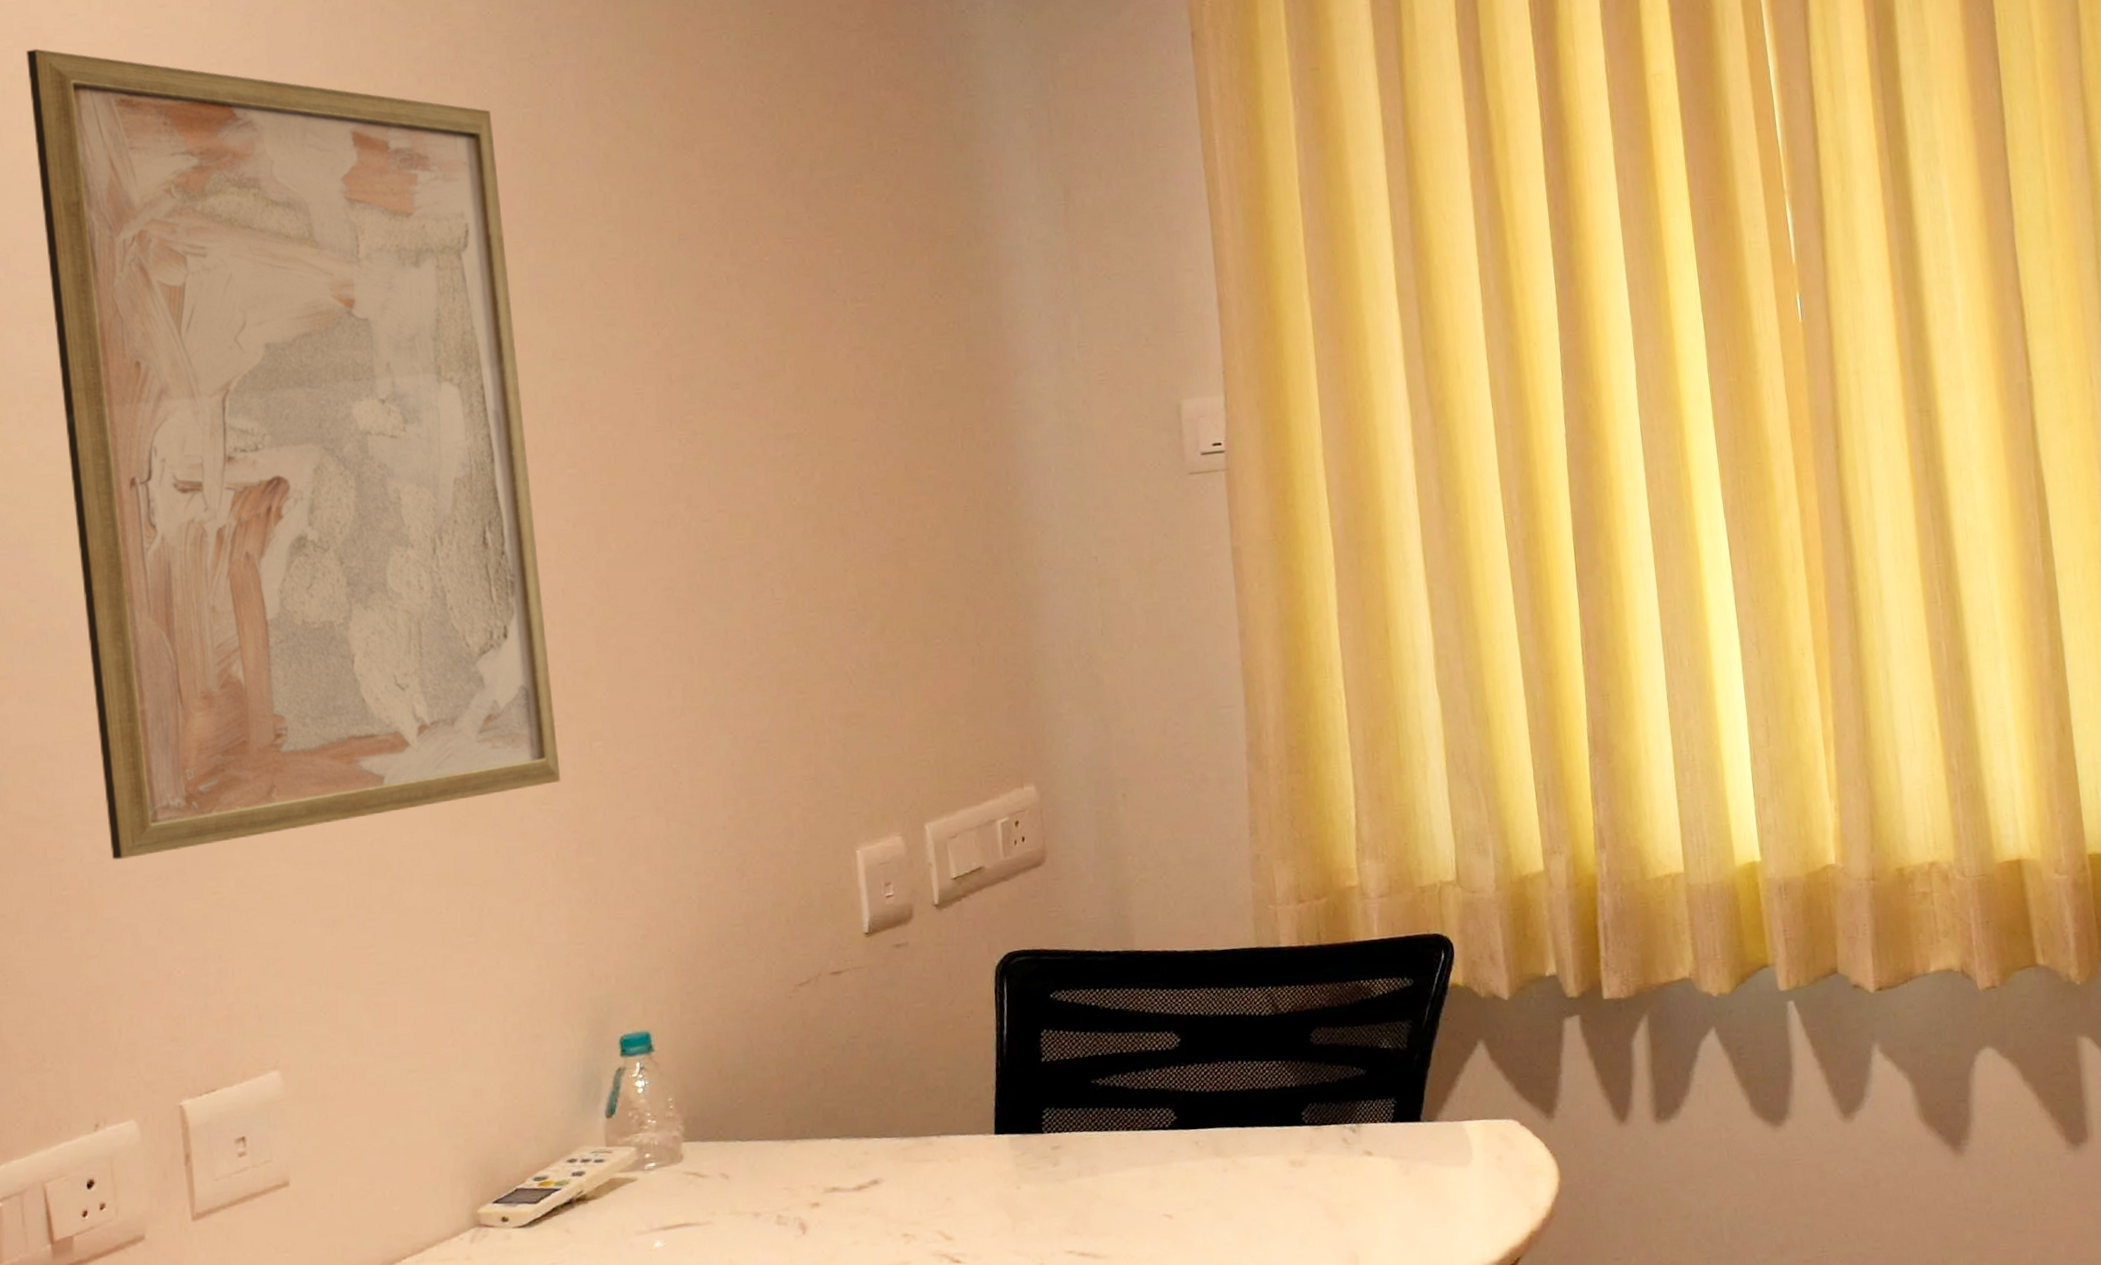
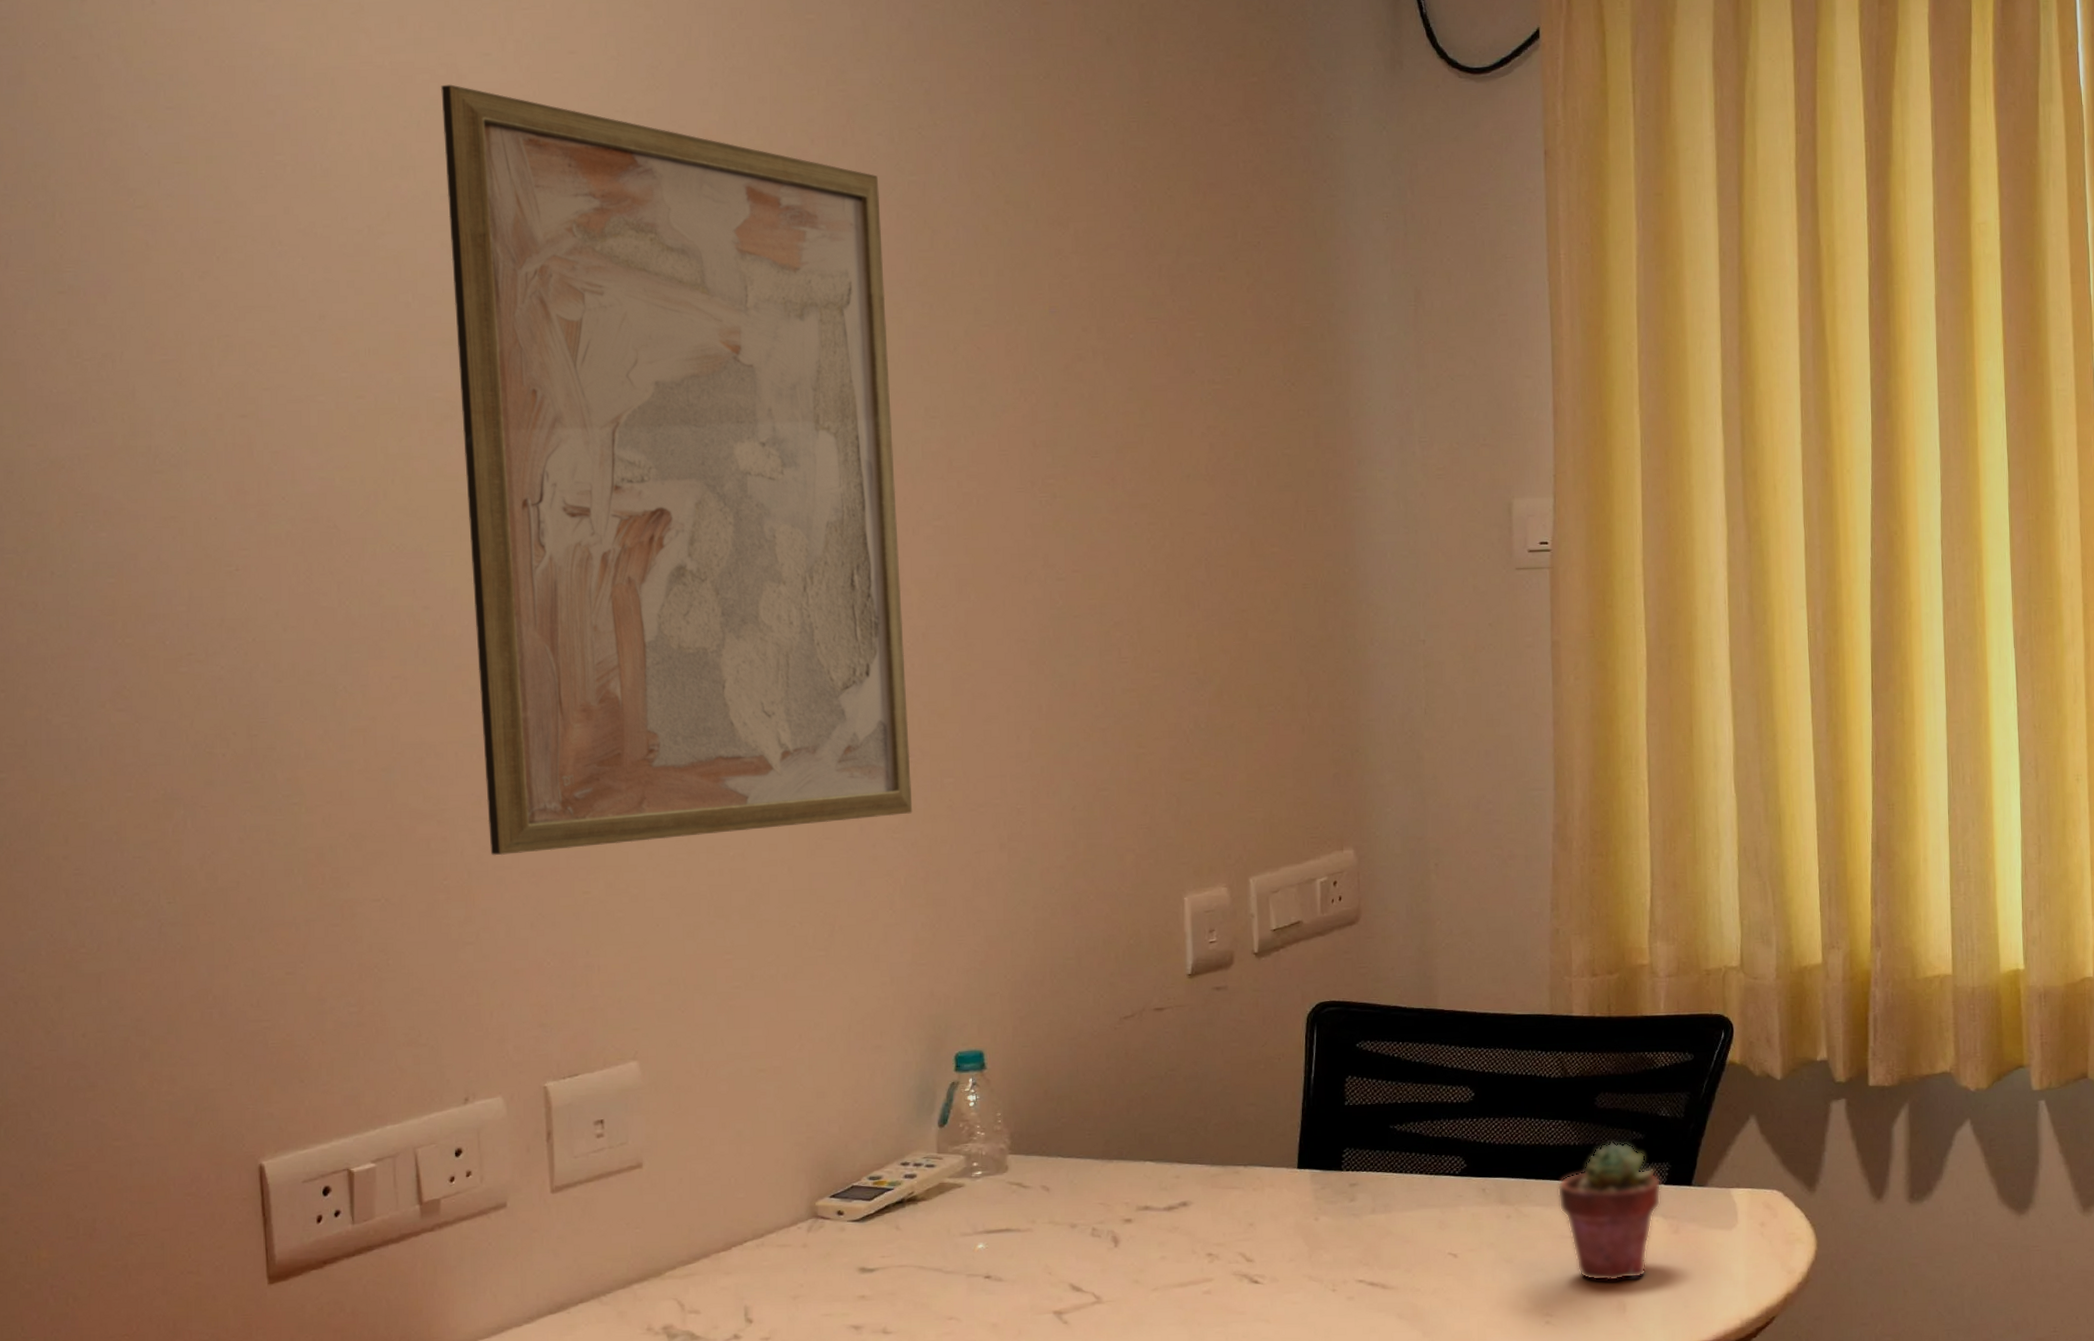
potted succulent: none [1276,1080,1388,1233] -> present [1557,1142,1661,1282]

